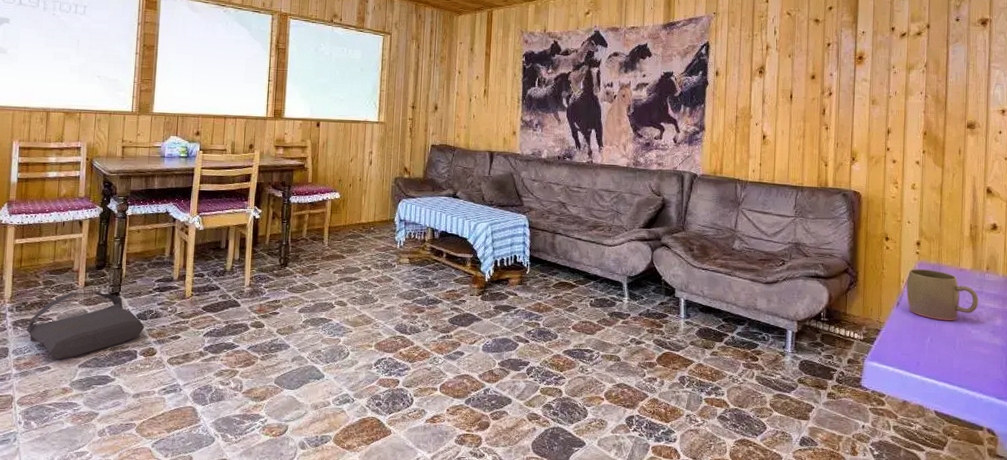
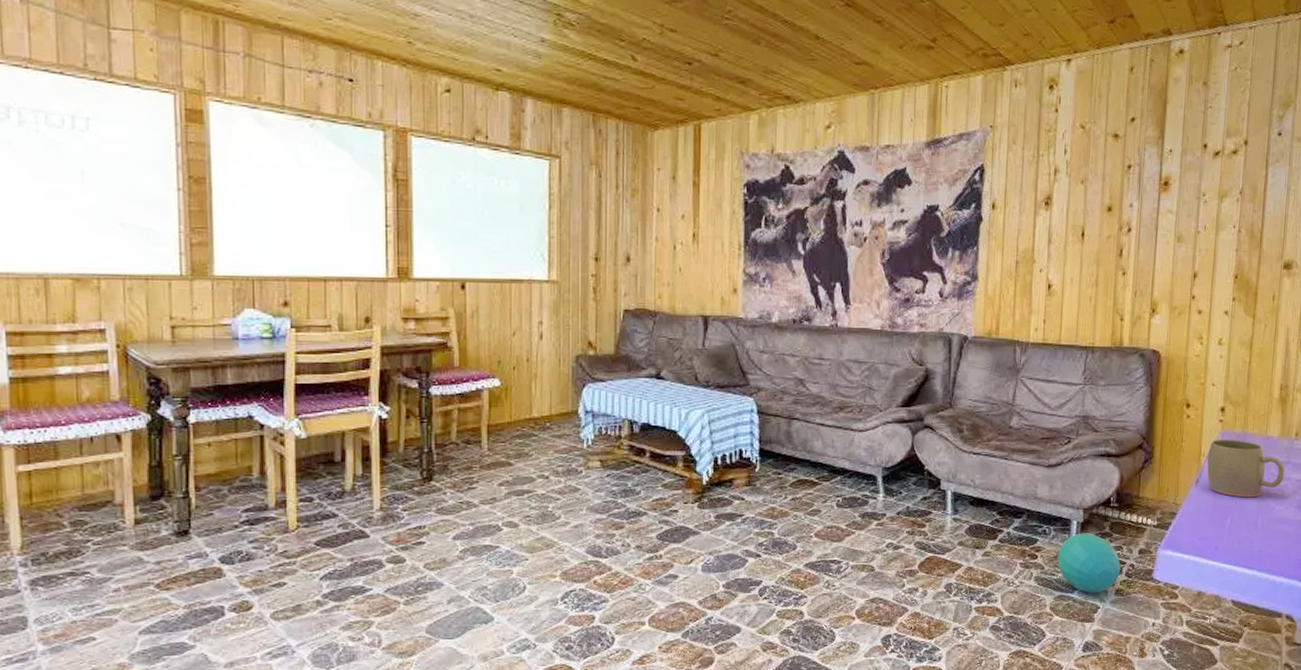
bag: present [26,292,145,360] -> none [50,532,232,627]
ball: none [775,341,832,395] -> present [1057,533,1121,594]

